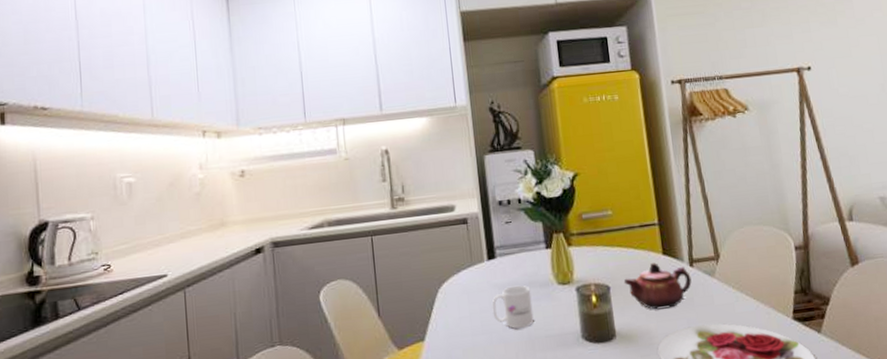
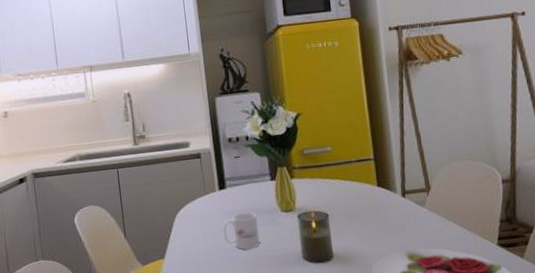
teapot: present [623,263,692,310] -> none [341,193,404,235]

